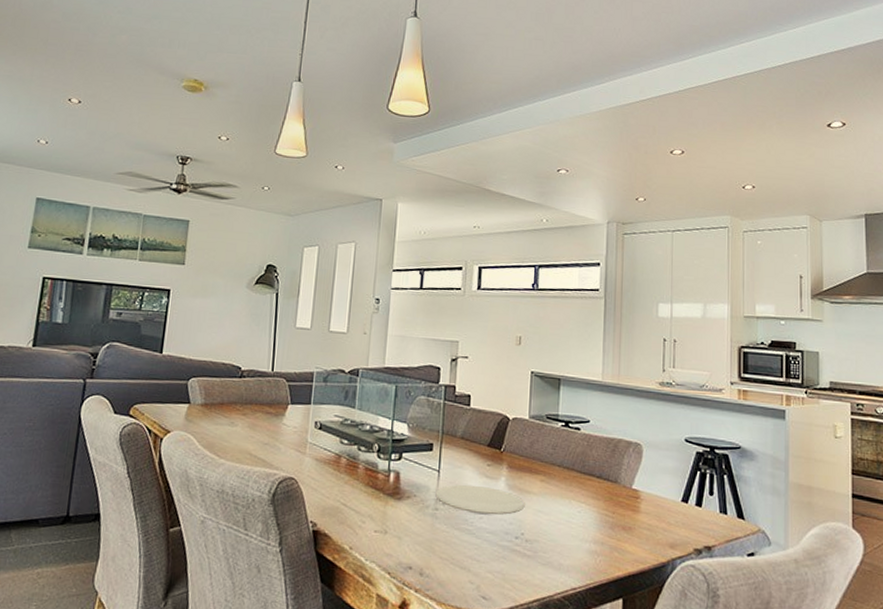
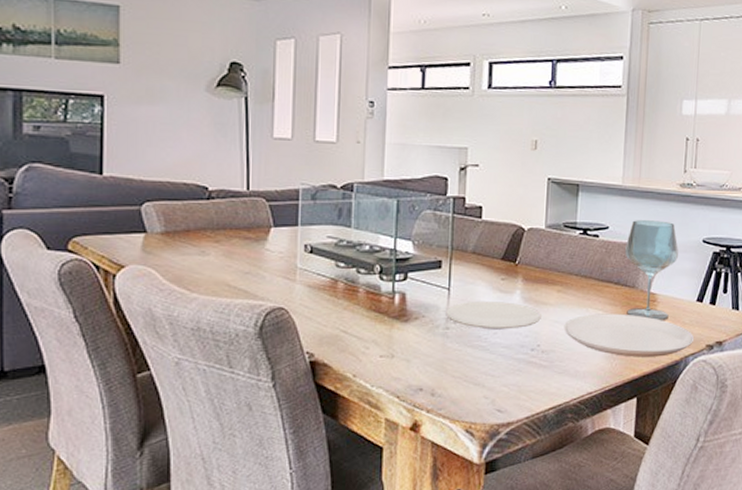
plate: none [547,506,681,557] -> present [564,313,695,357]
wine glass: none [606,415,661,520] -> present [625,220,679,321]

